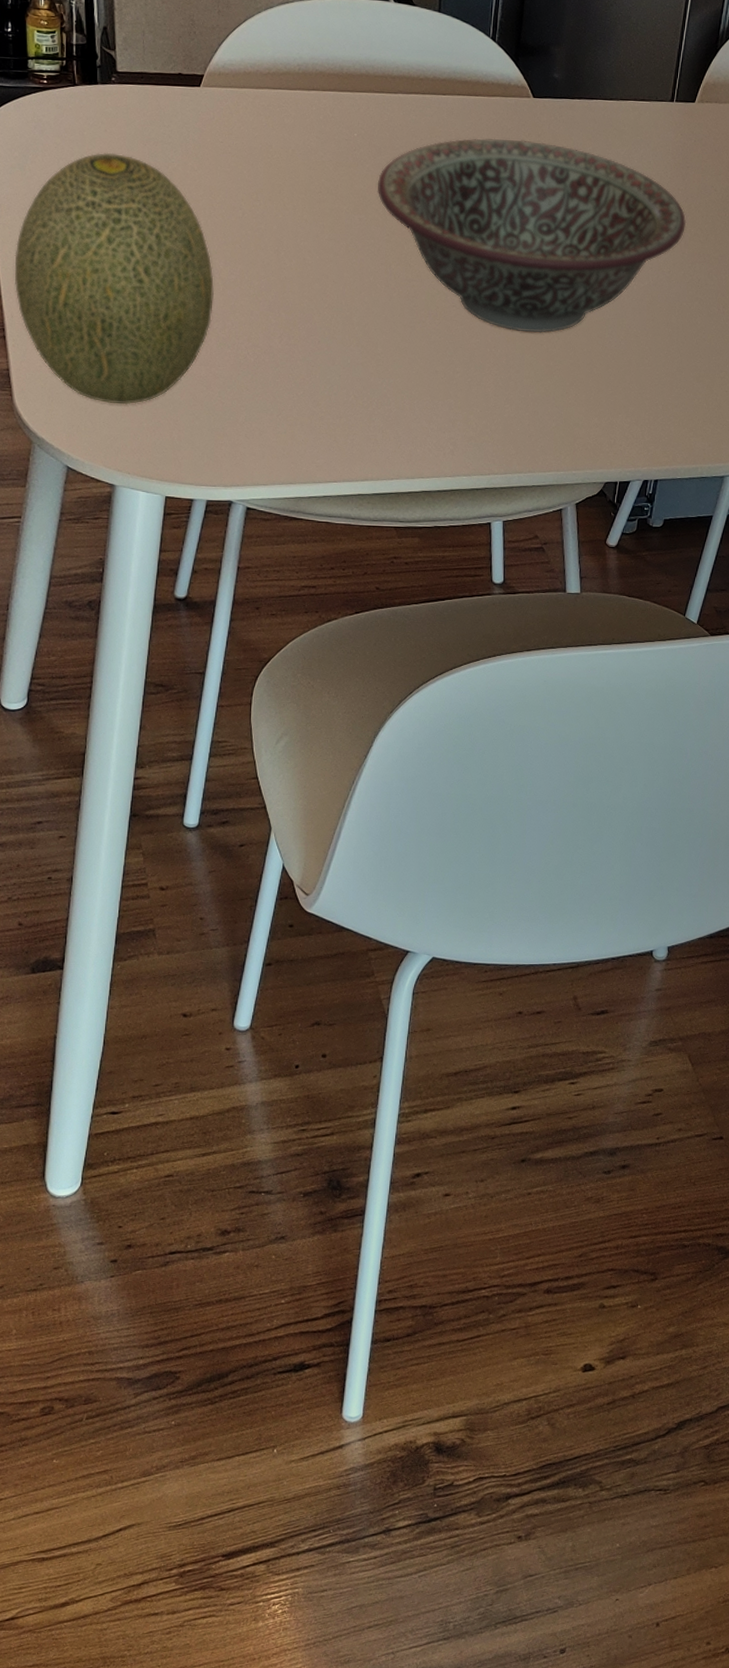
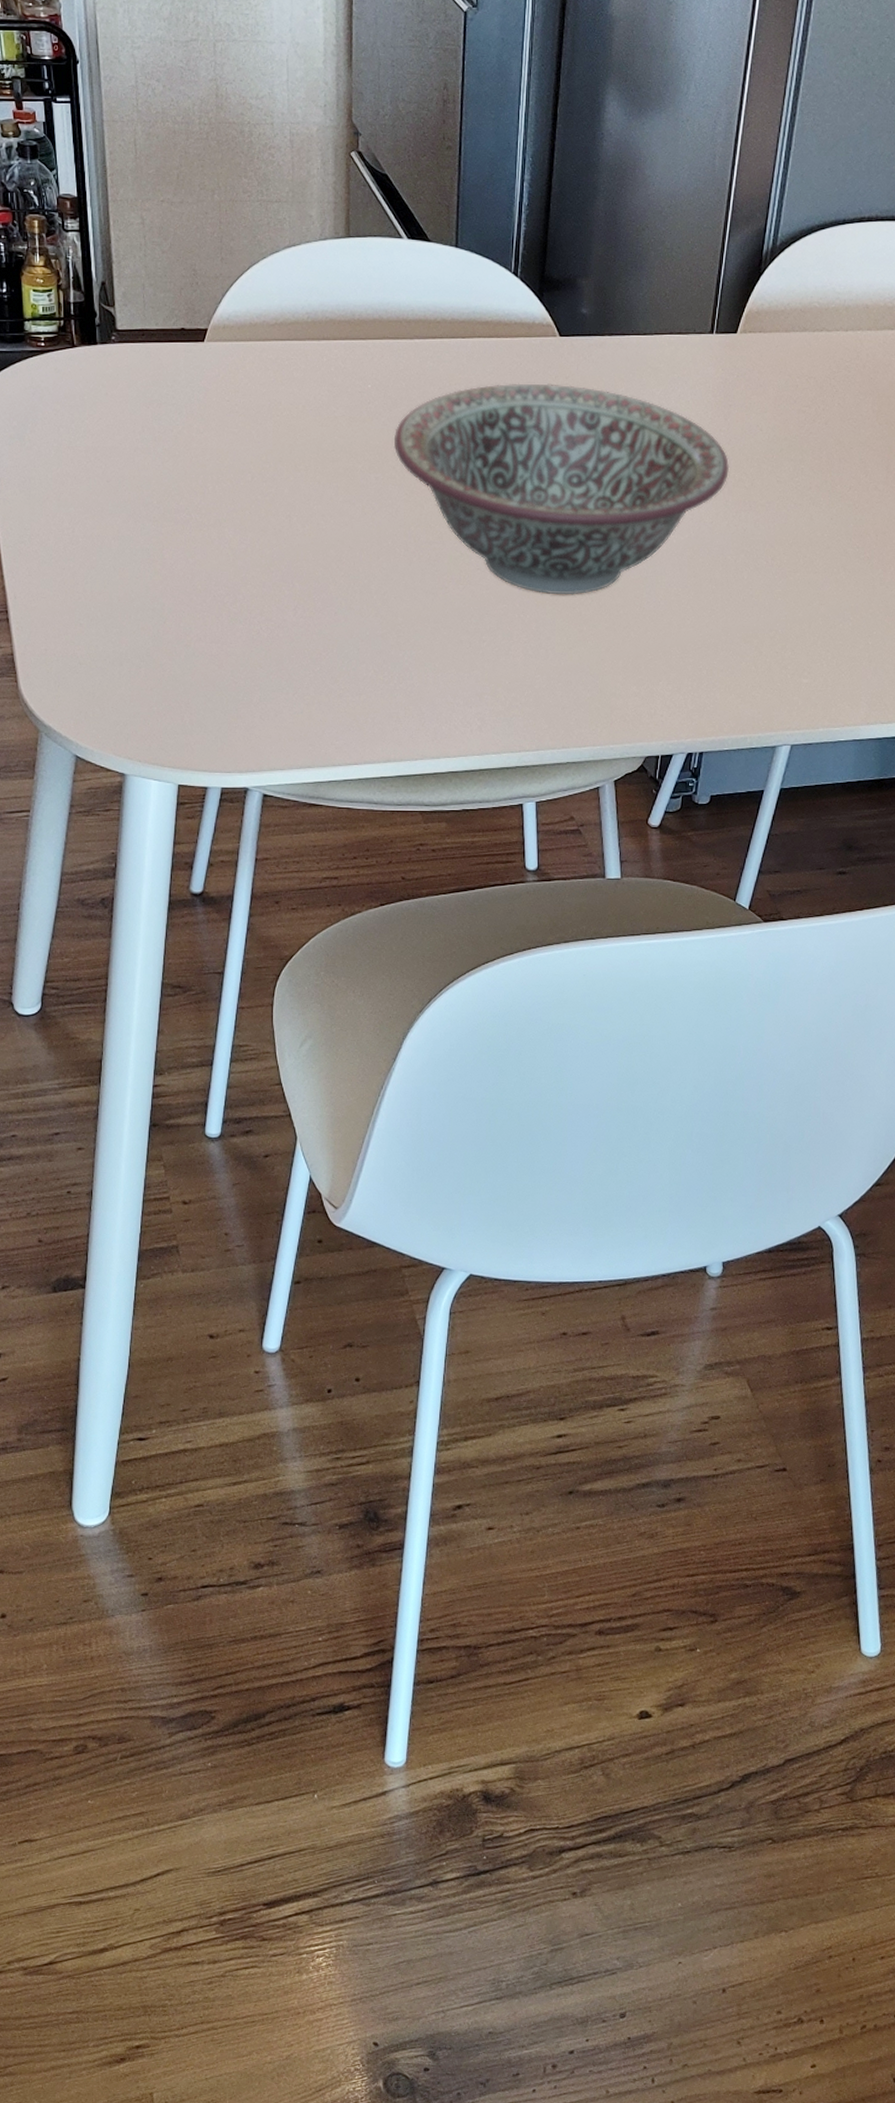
fruit: present [14,152,214,405] -> none [16,417,223,688]

